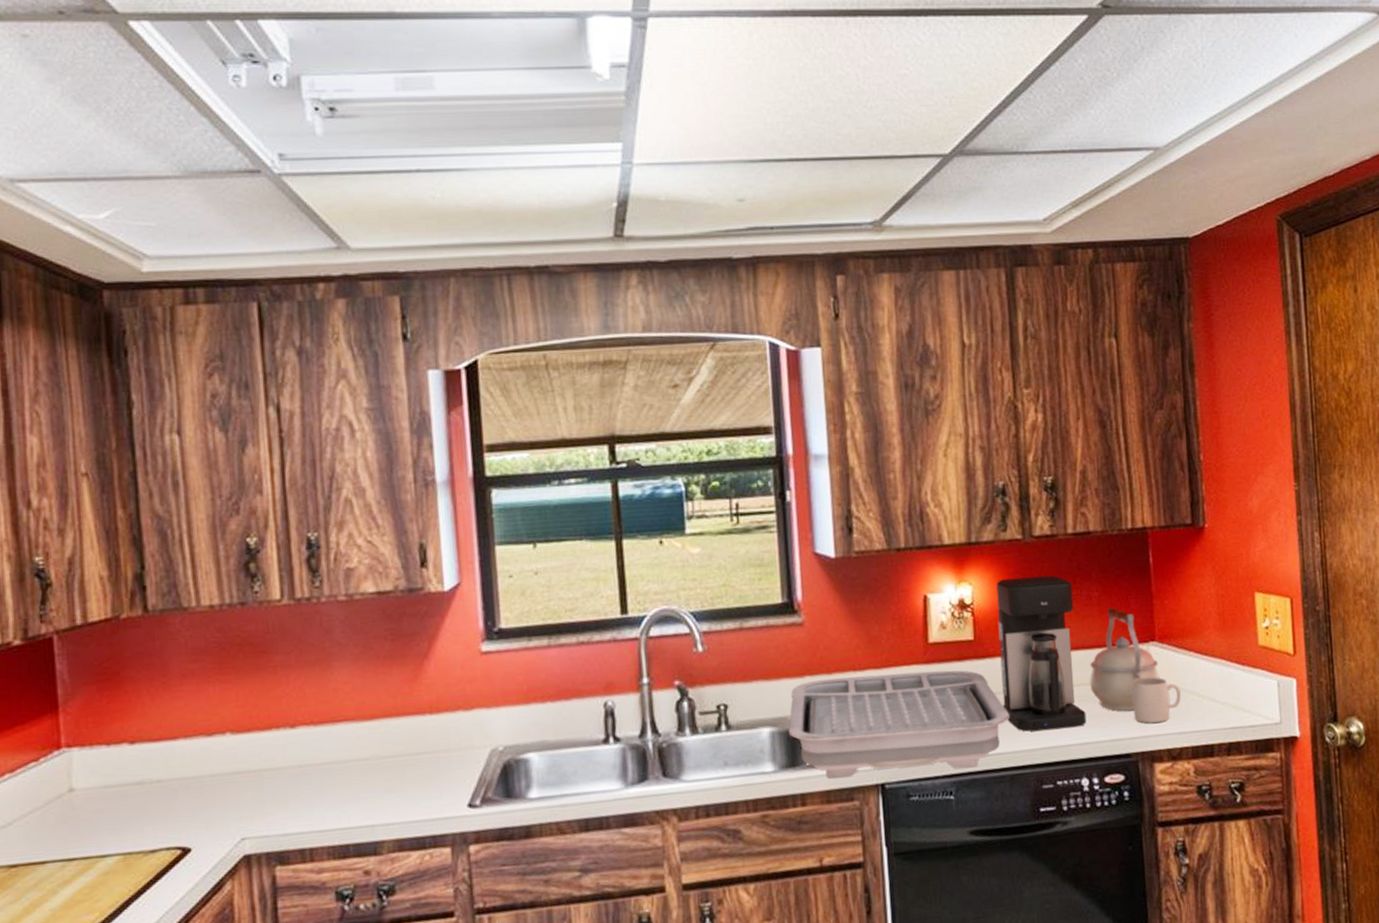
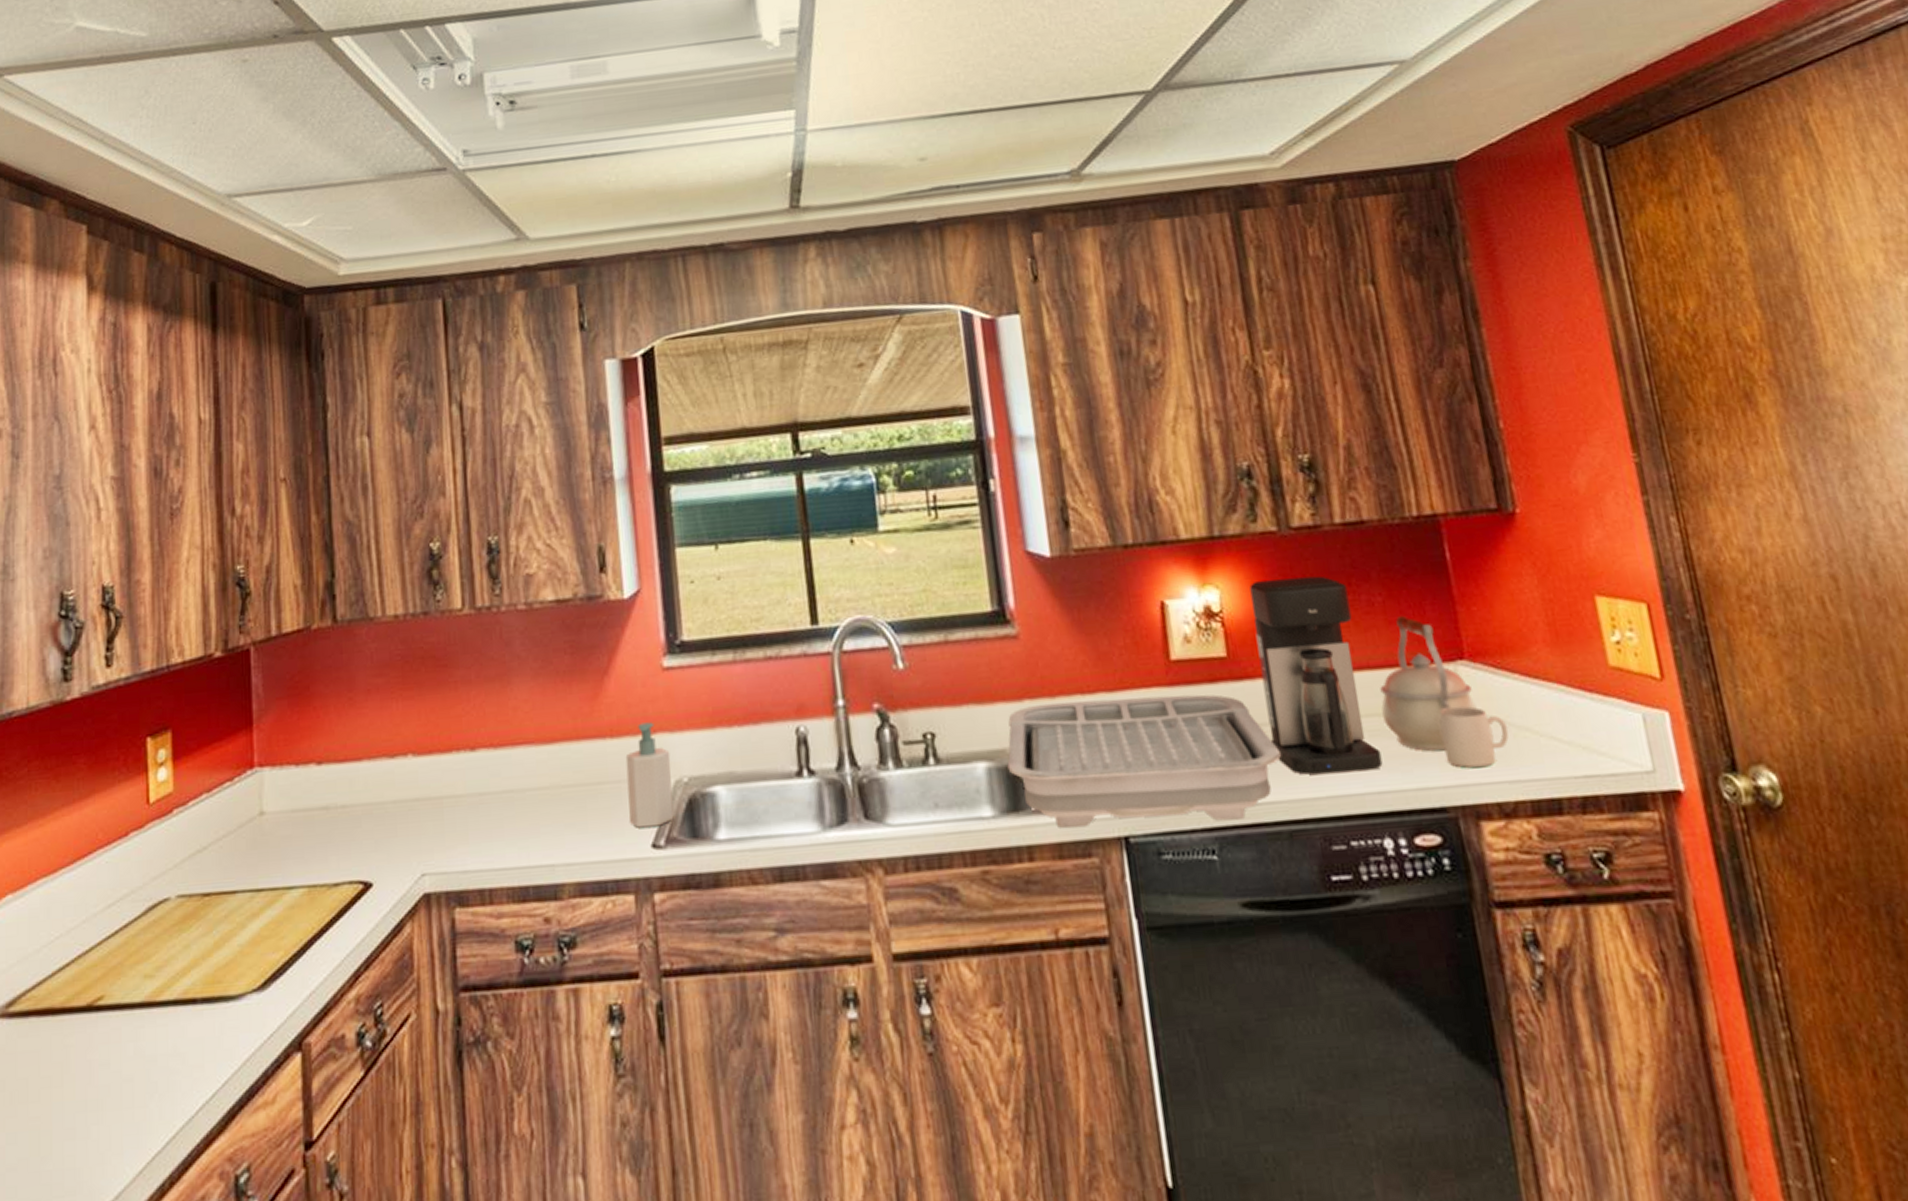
soap bottle: none [444,699,489,791] -> present [625,722,674,828]

